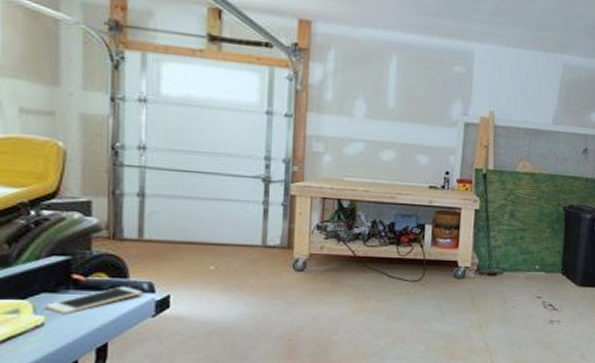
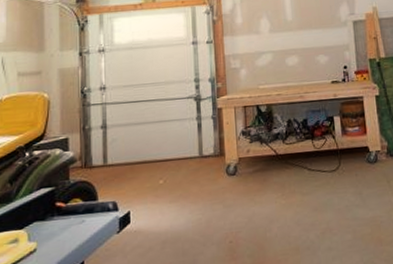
cell phone: present [45,286,144,315] -> none [36,207,110,239]

